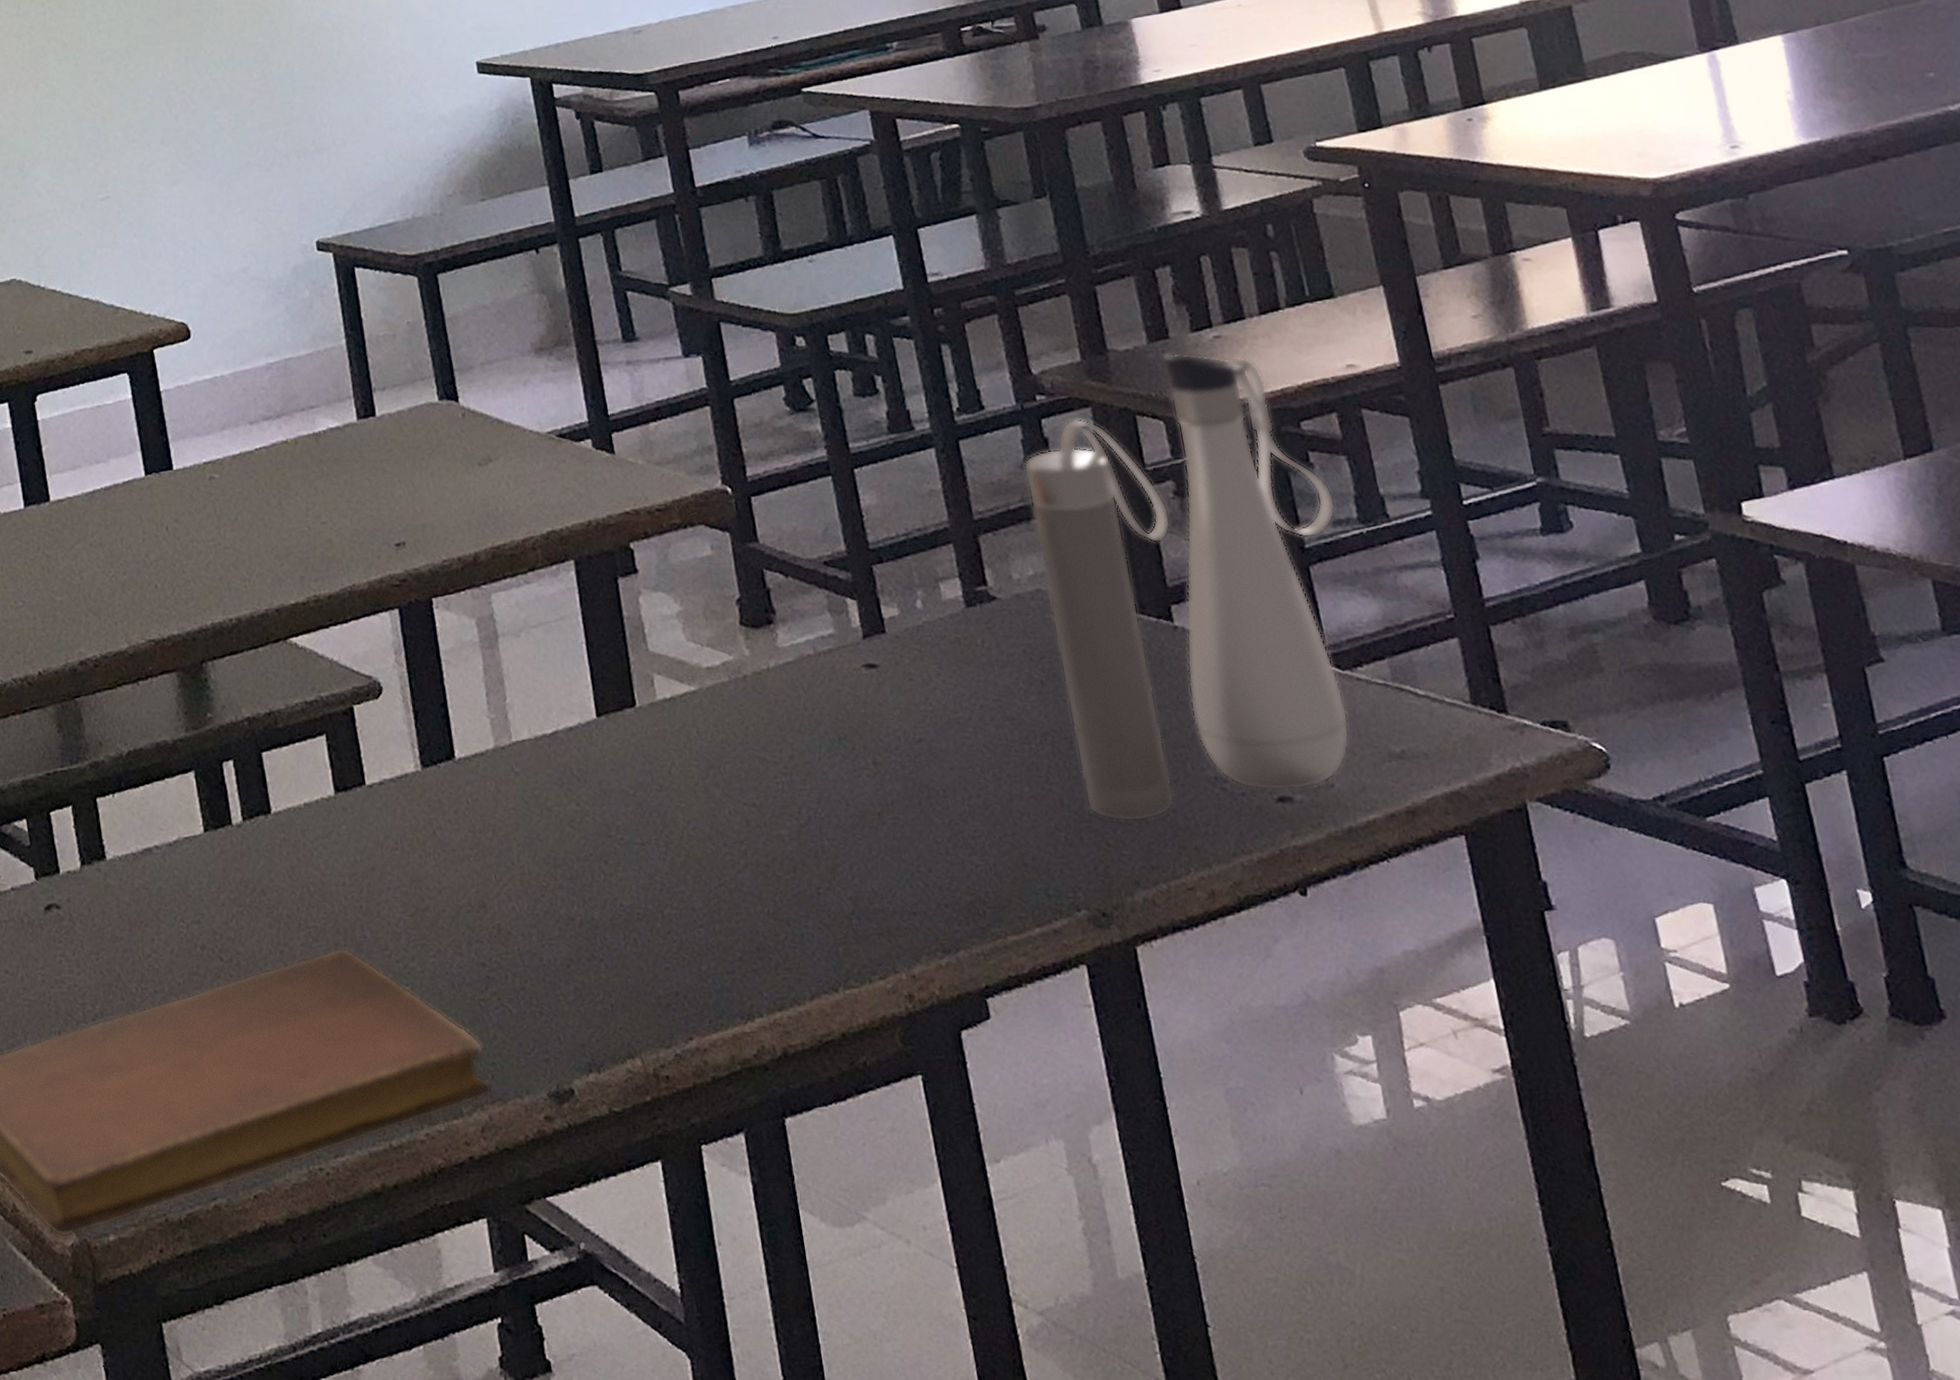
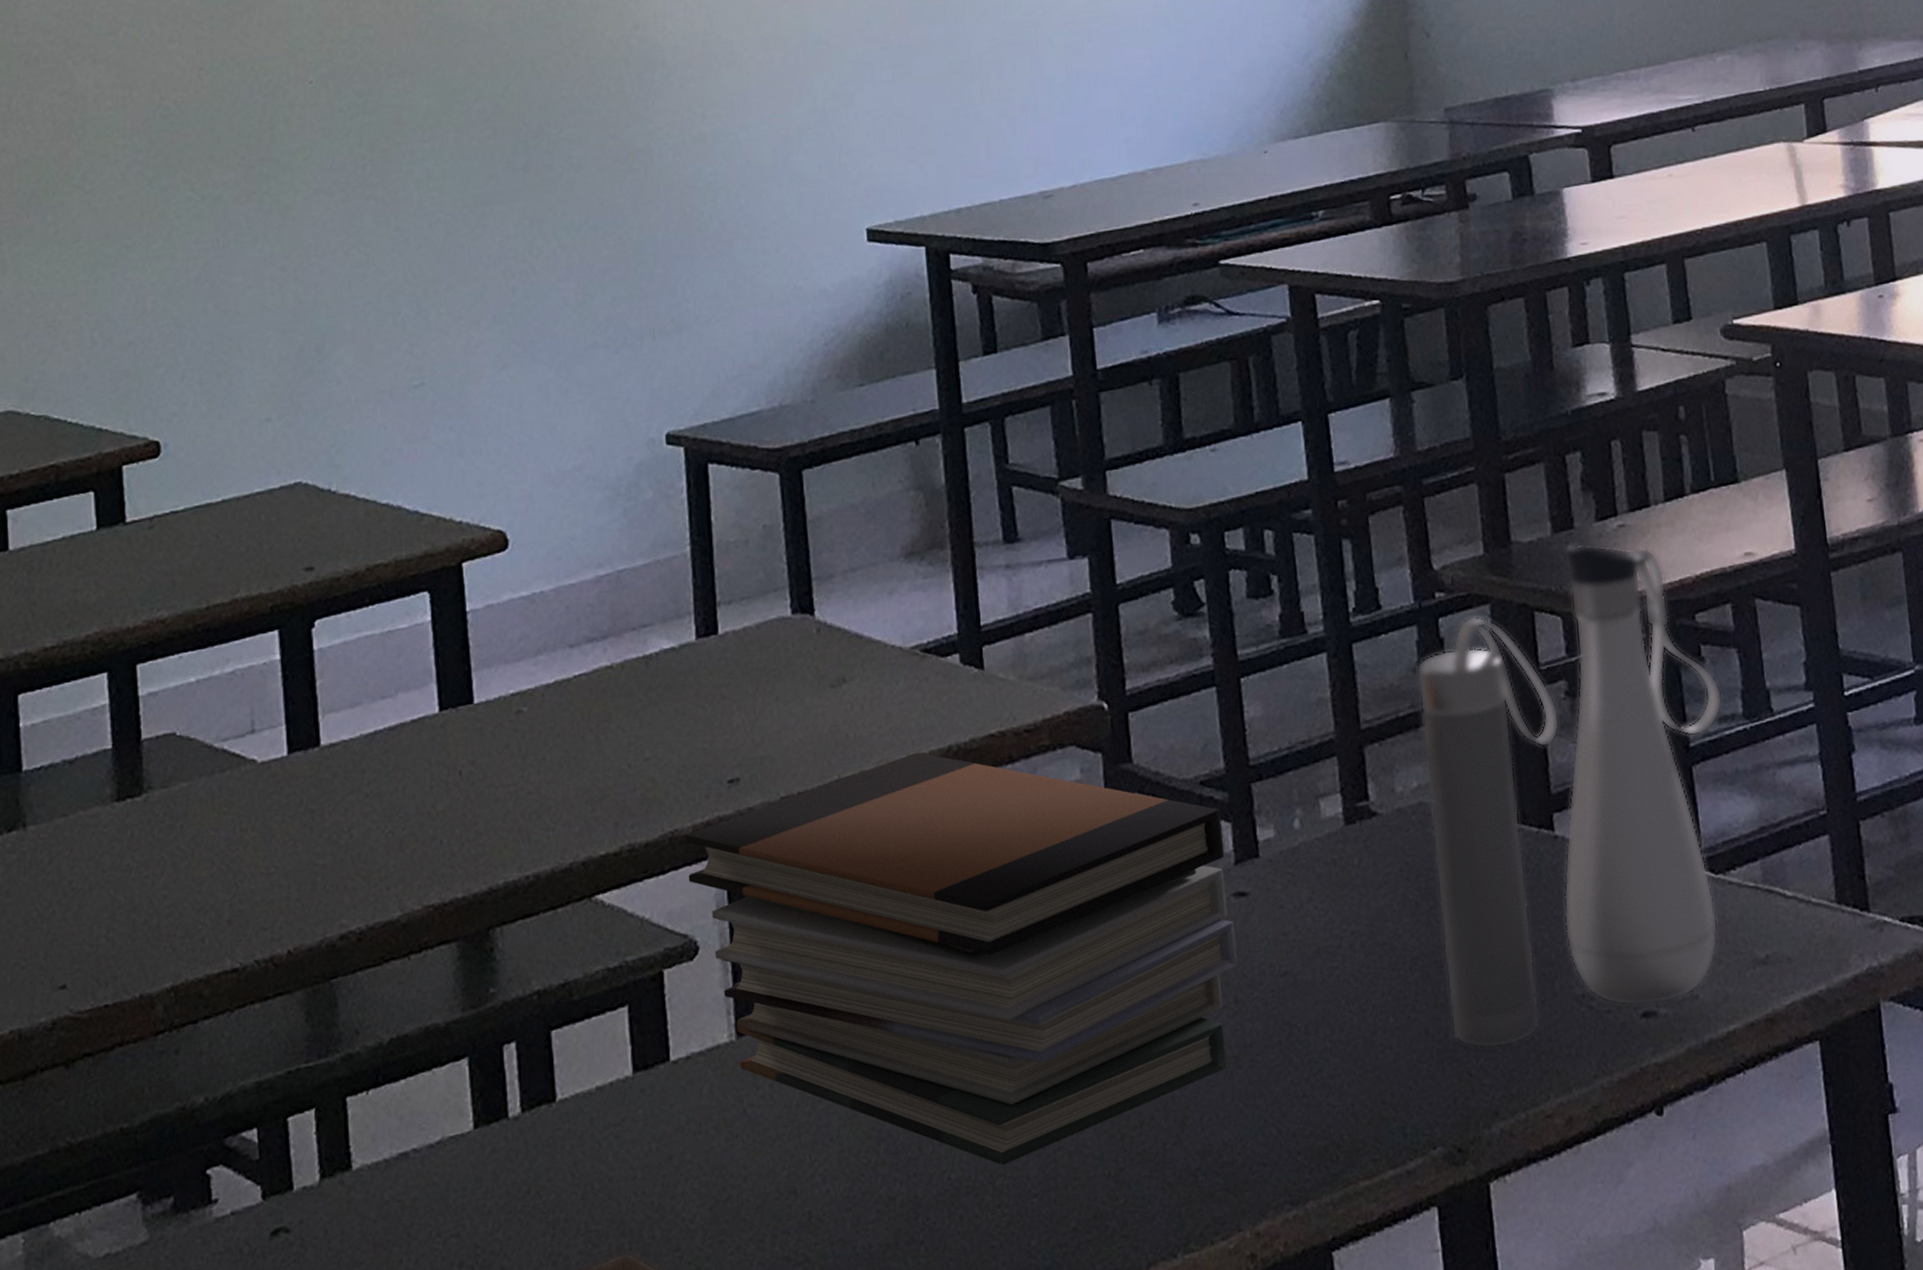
book stack: none [362,525,874,897] -> present [685,752,1238,1166]

